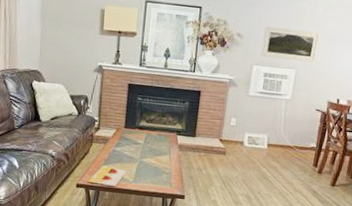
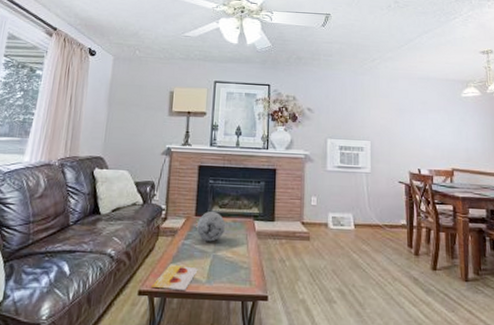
decorative orb: none [126,125,152,150] -> present [197,212,226,242]
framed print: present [261,26,321,62] -> none [334,100,389,132]

